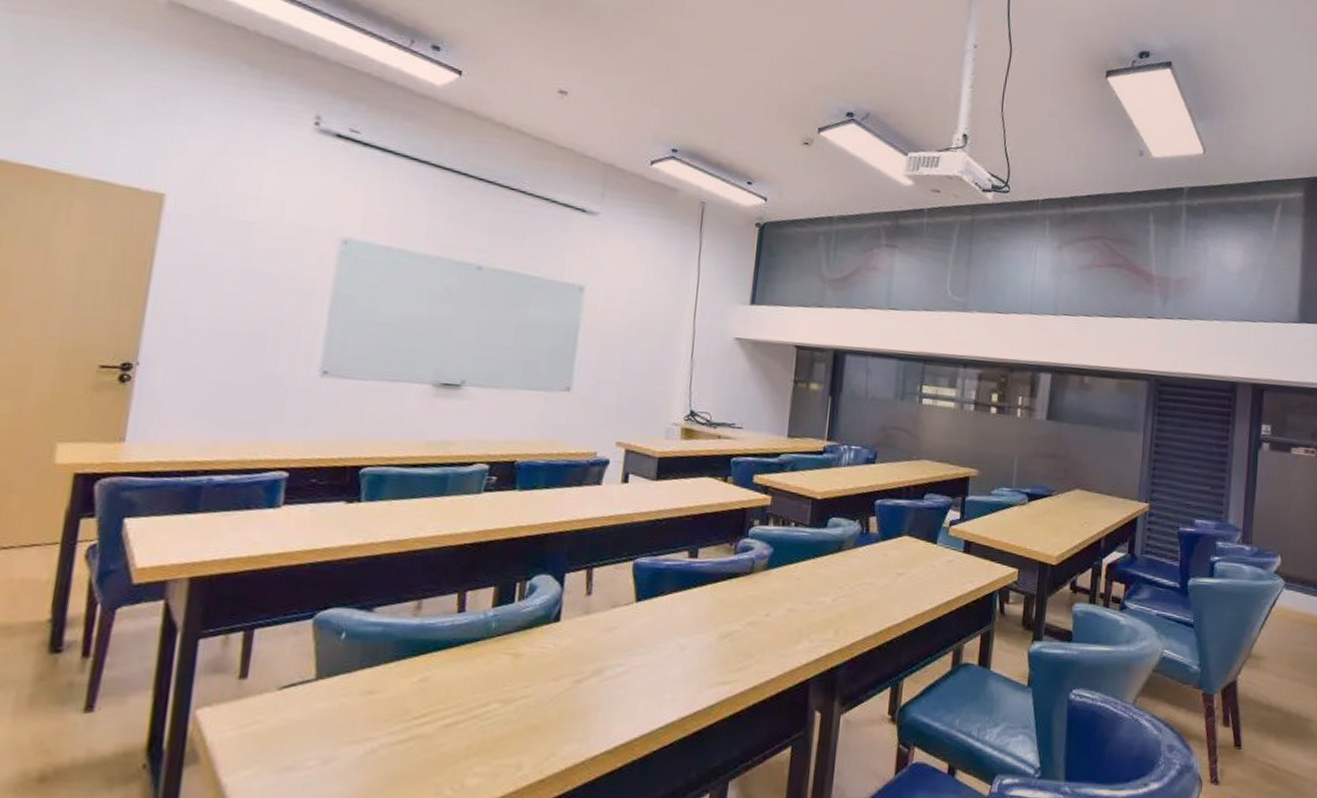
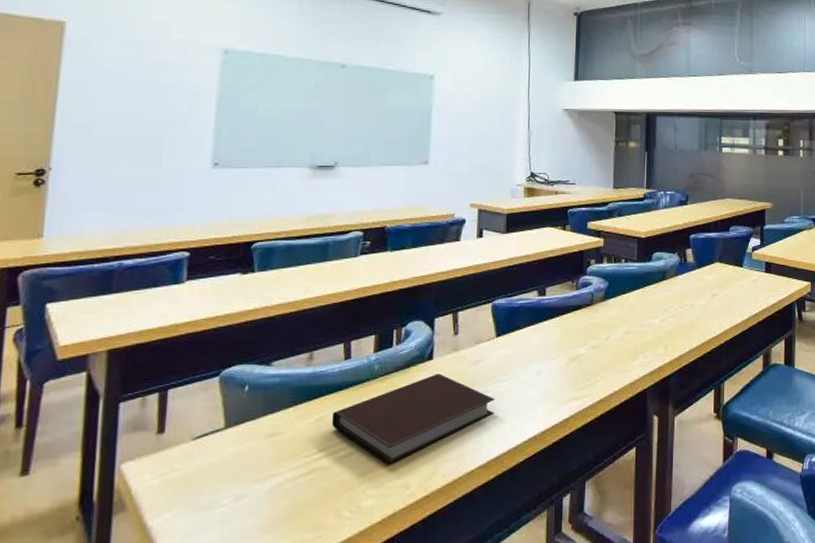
notebook: none [437,638,629,740] -> present [331,374,495,465]

